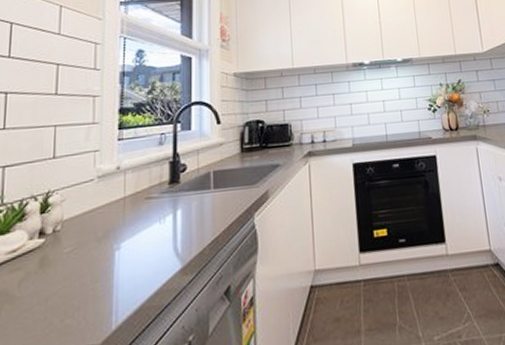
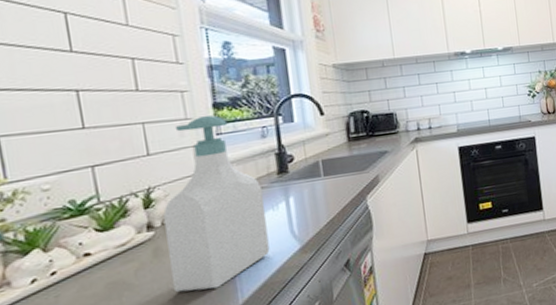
soap bottle: none [51,119,153,310] -> present [163,114,270,292]

